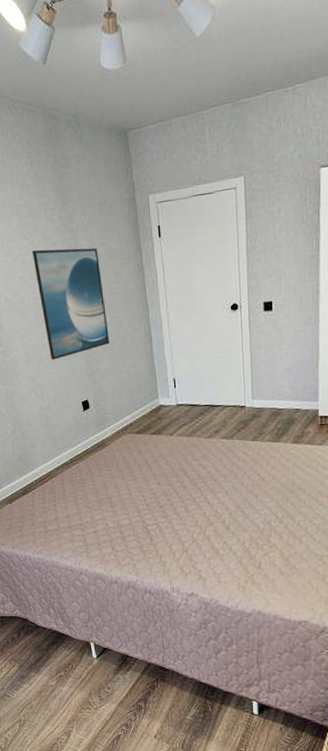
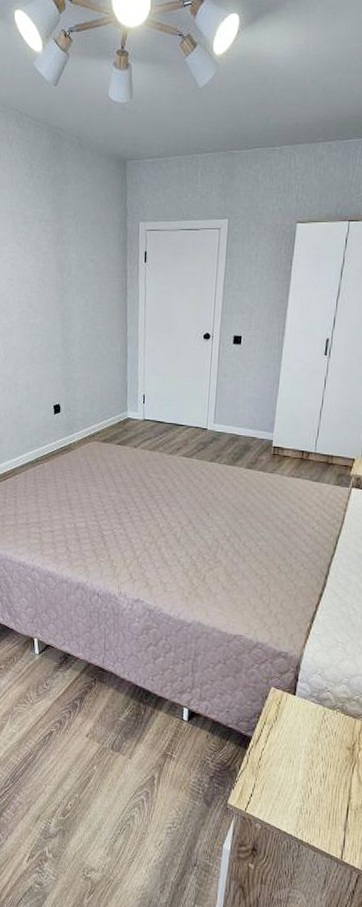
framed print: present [32,247,109,360] -> none [22,256,87,362]

